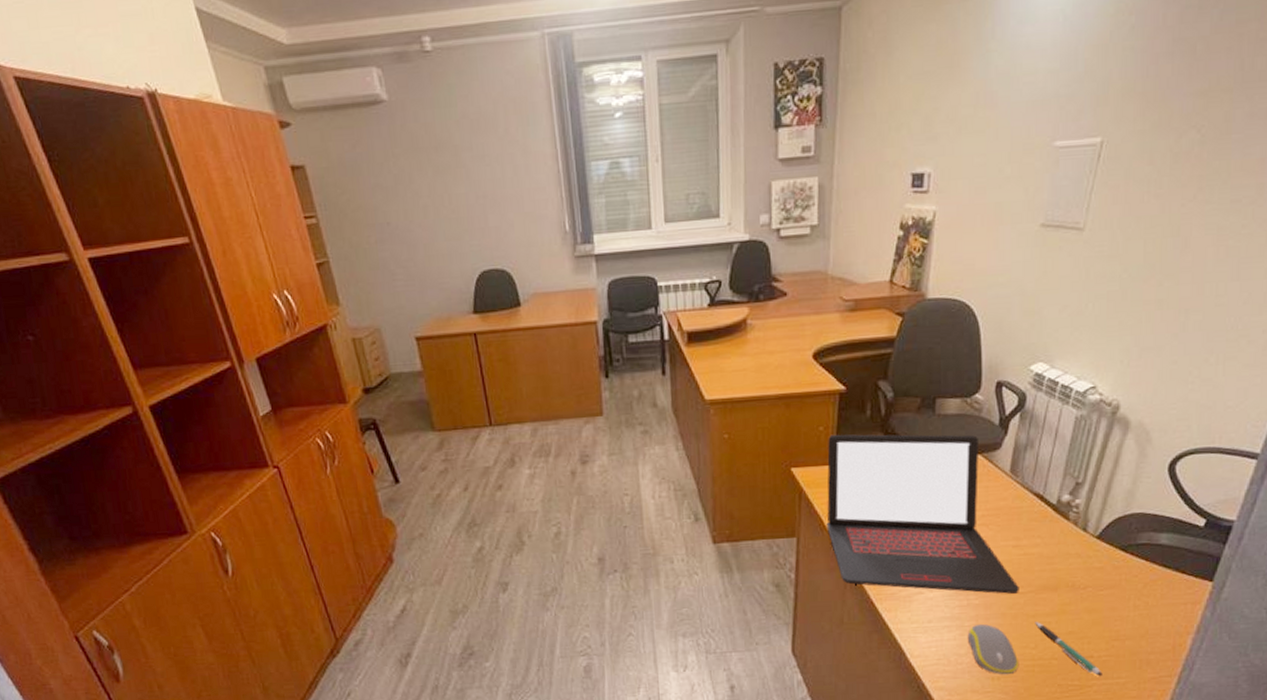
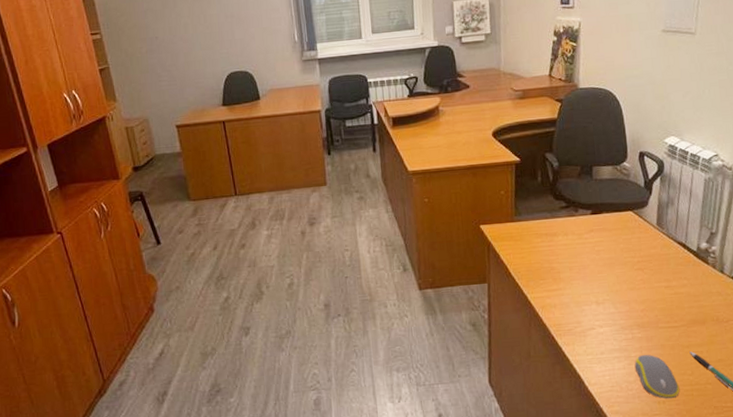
laptop: present [826,434,1019,594] -> none [508,195,674,328]

